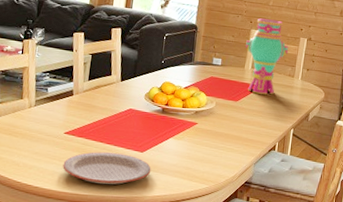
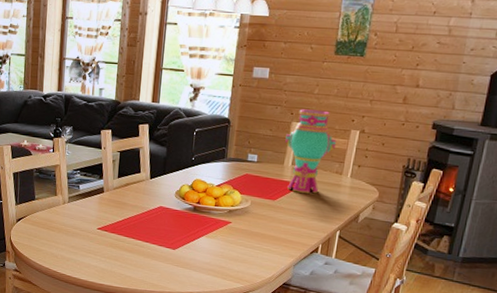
plate: present [62,152,151,185] -> none [97,247,184,279]

